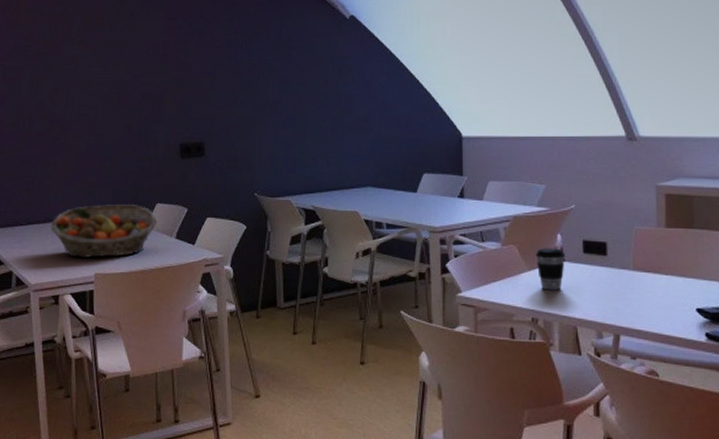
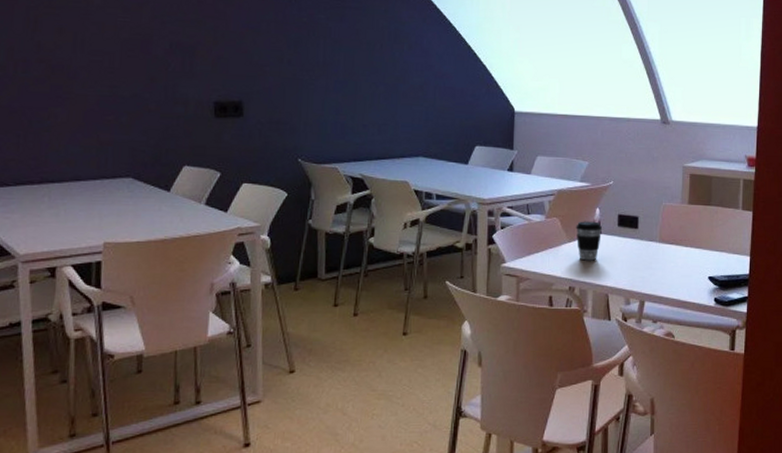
fruit basket: present [51,203,158,259] -> none [48,165,185,226]

